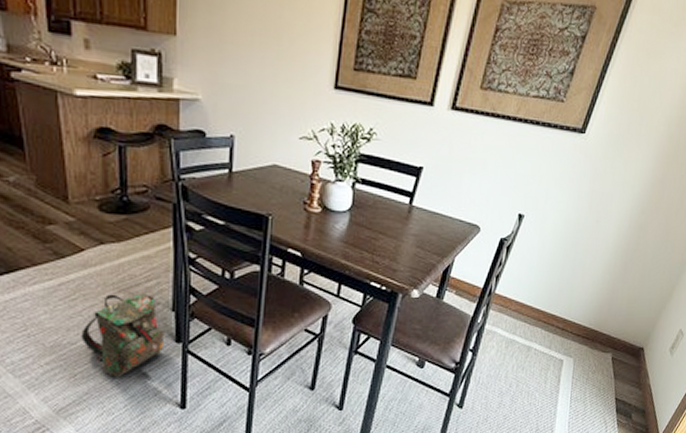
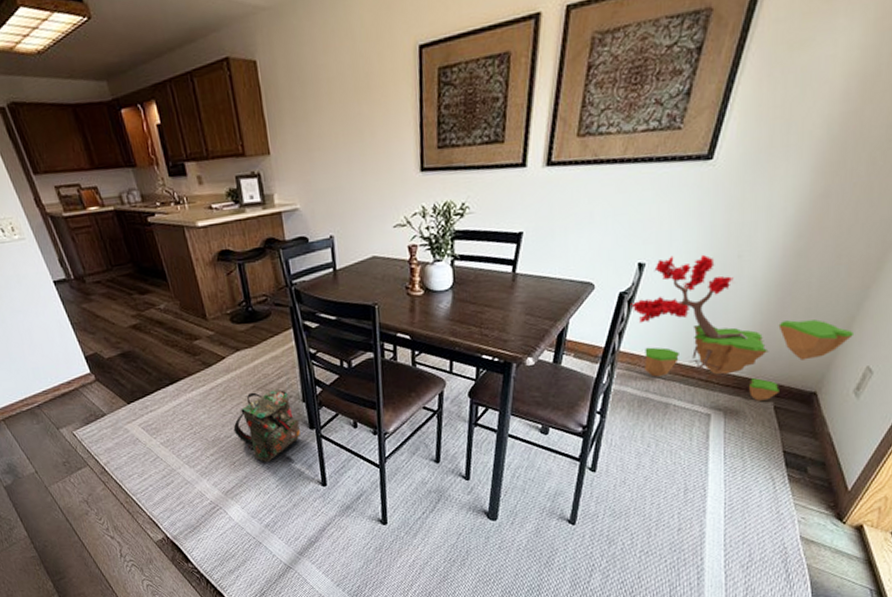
potted tree: none [508,212,673,351] -> present [629,254,853,401]

